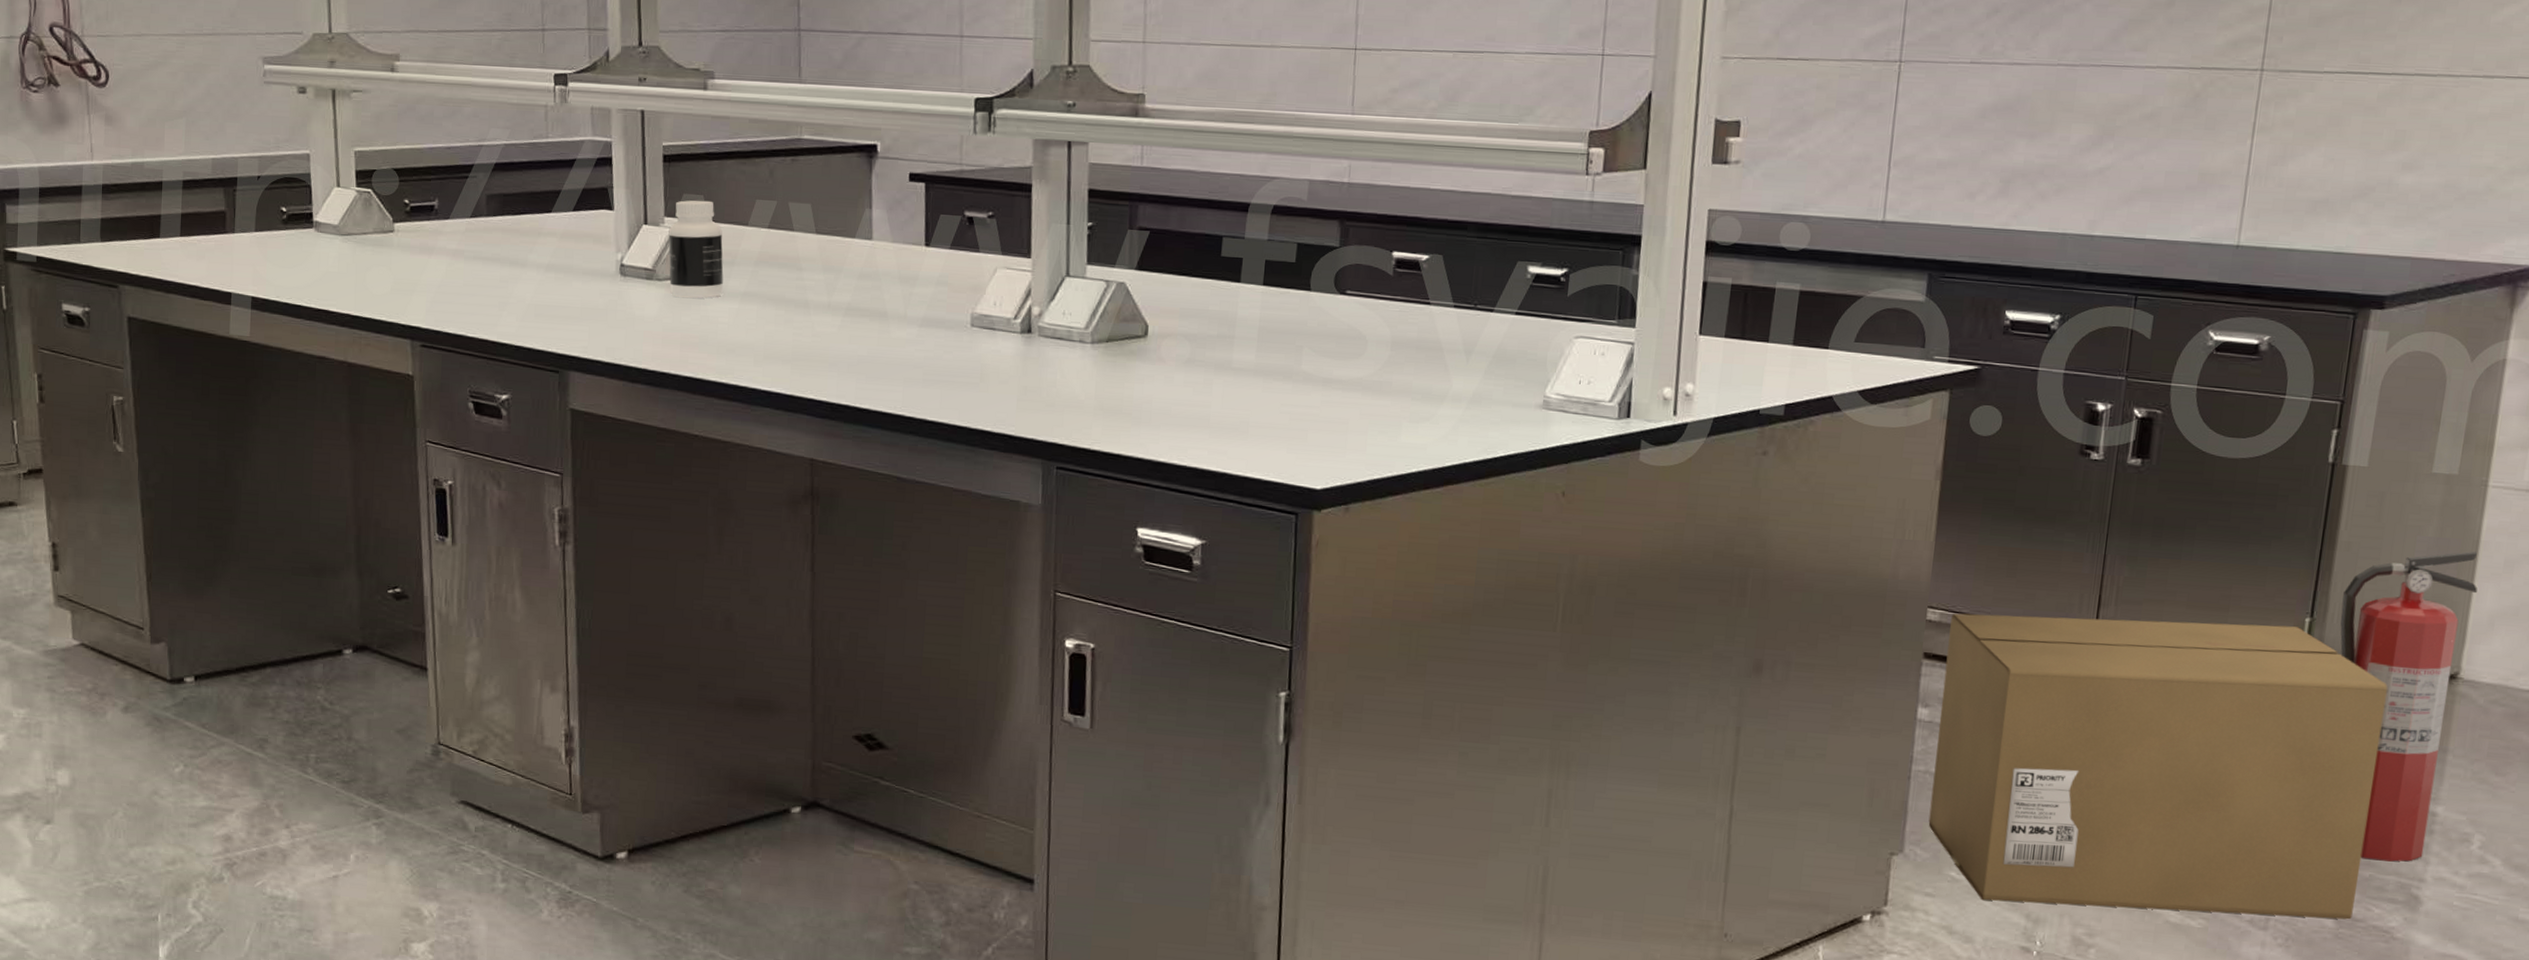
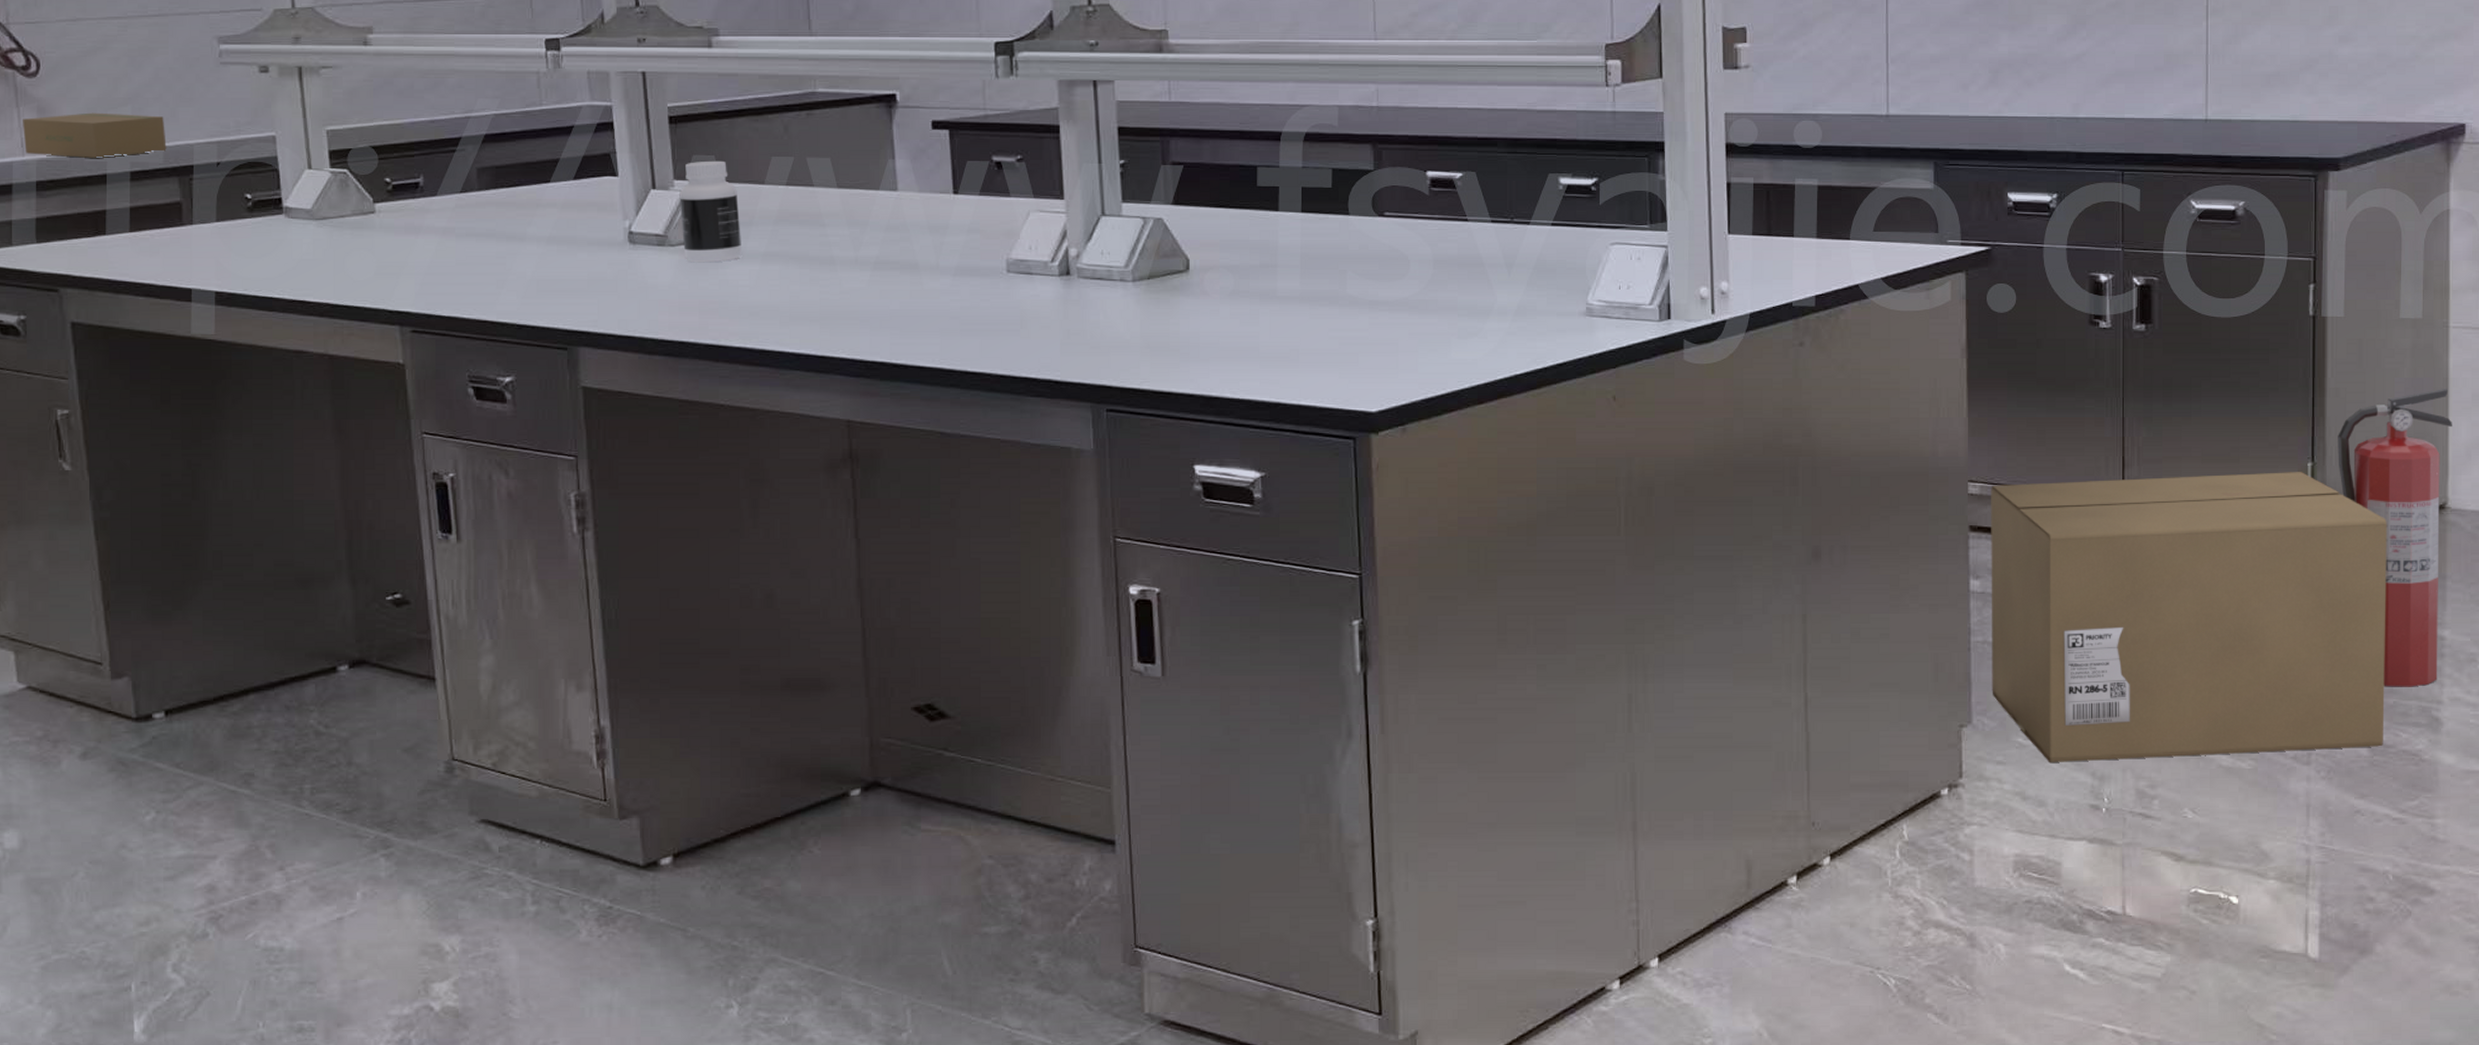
box: none [92,123,215,166] -> present [23,112,167,158]

